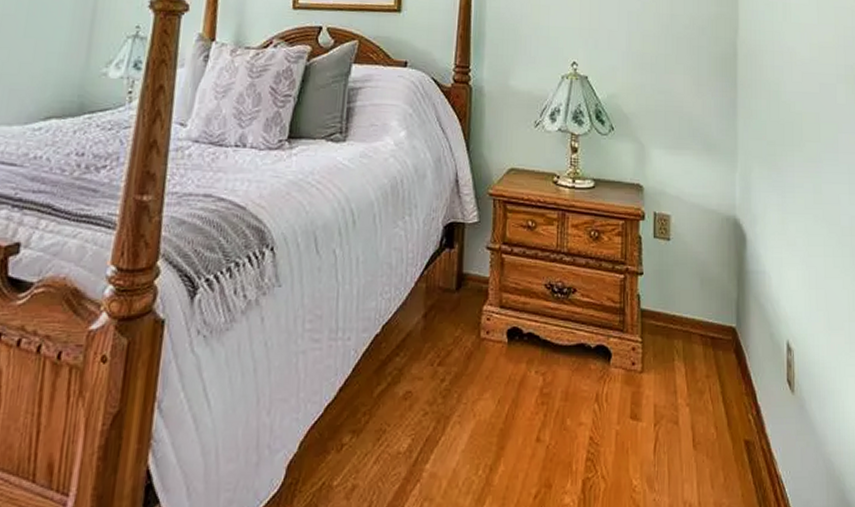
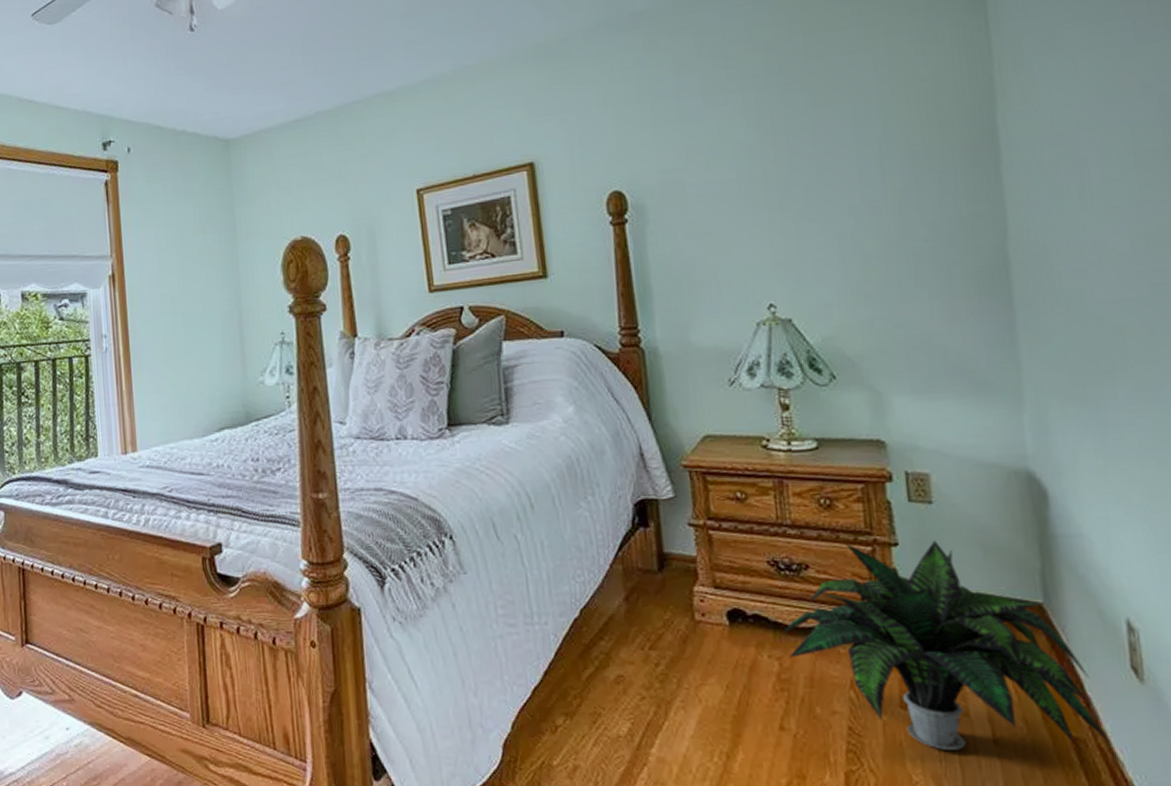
potted plant: none [550,271,769,455] -> present [783,539,1110,750]

